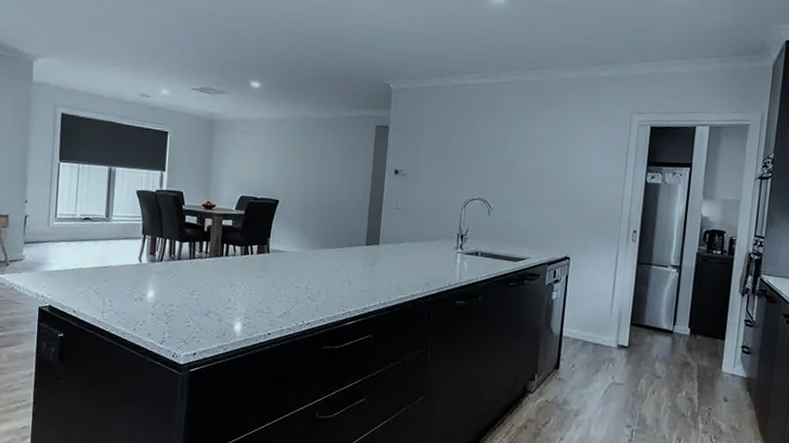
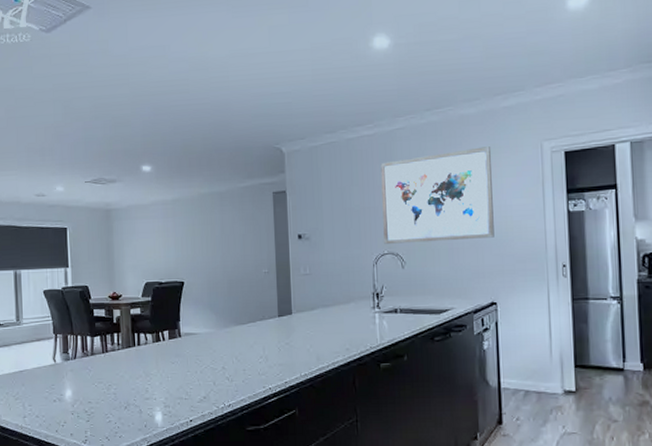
wall art: none [475,111,585,197] -> present [380,146,494,244]

